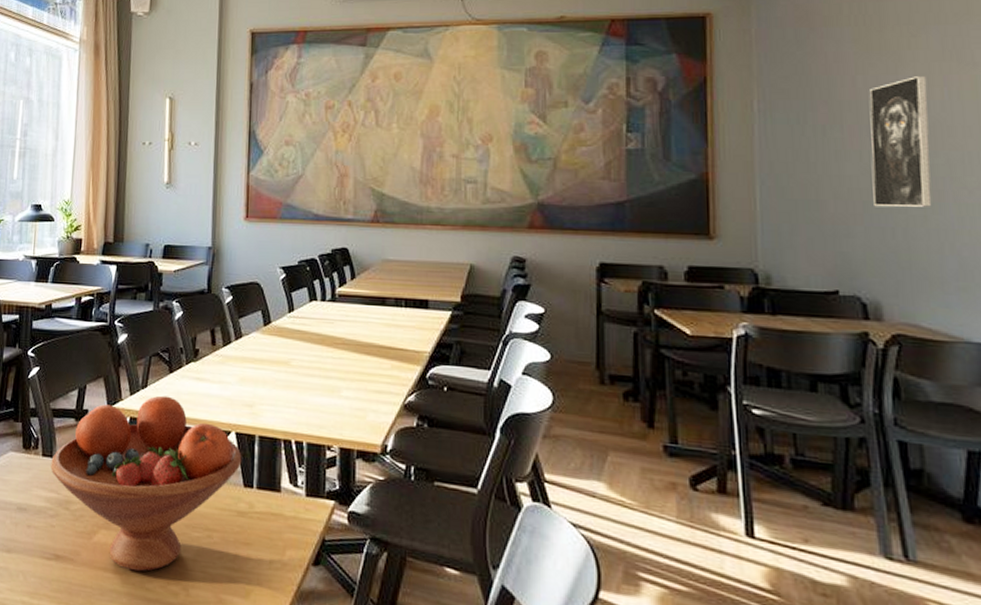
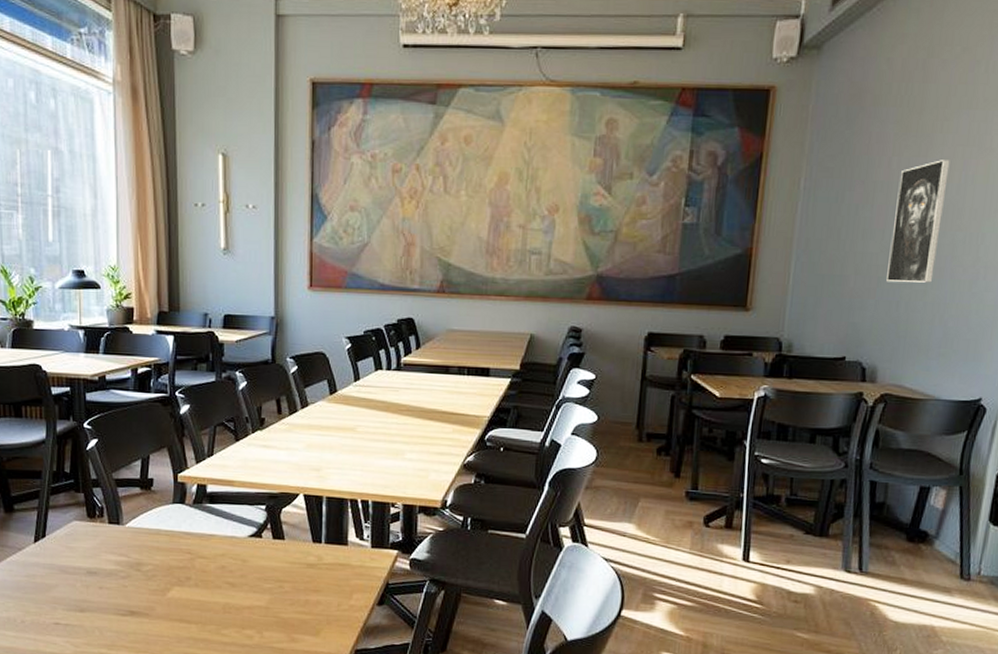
fruit bowl: present [51,395,242,572] -> none [118,463,310,621]

